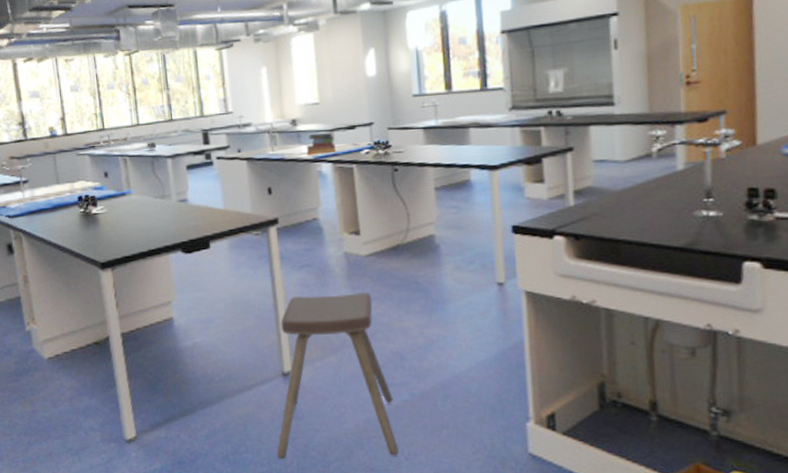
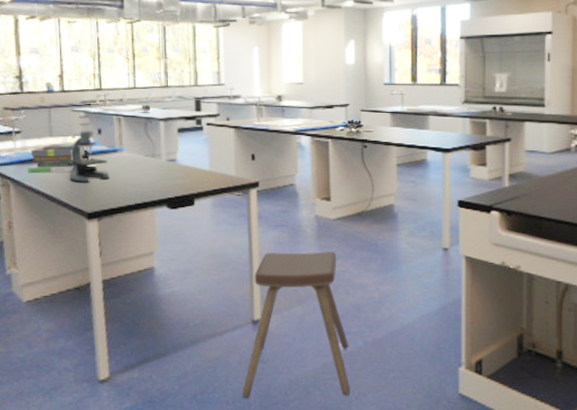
books: none [38,190,96,224] -> present [28,143,87,174]
microscope: none [77,158,120,231] -> present [69,115,109,182]
books: present [306,132,336,155] -> none [288,109,314,129]

